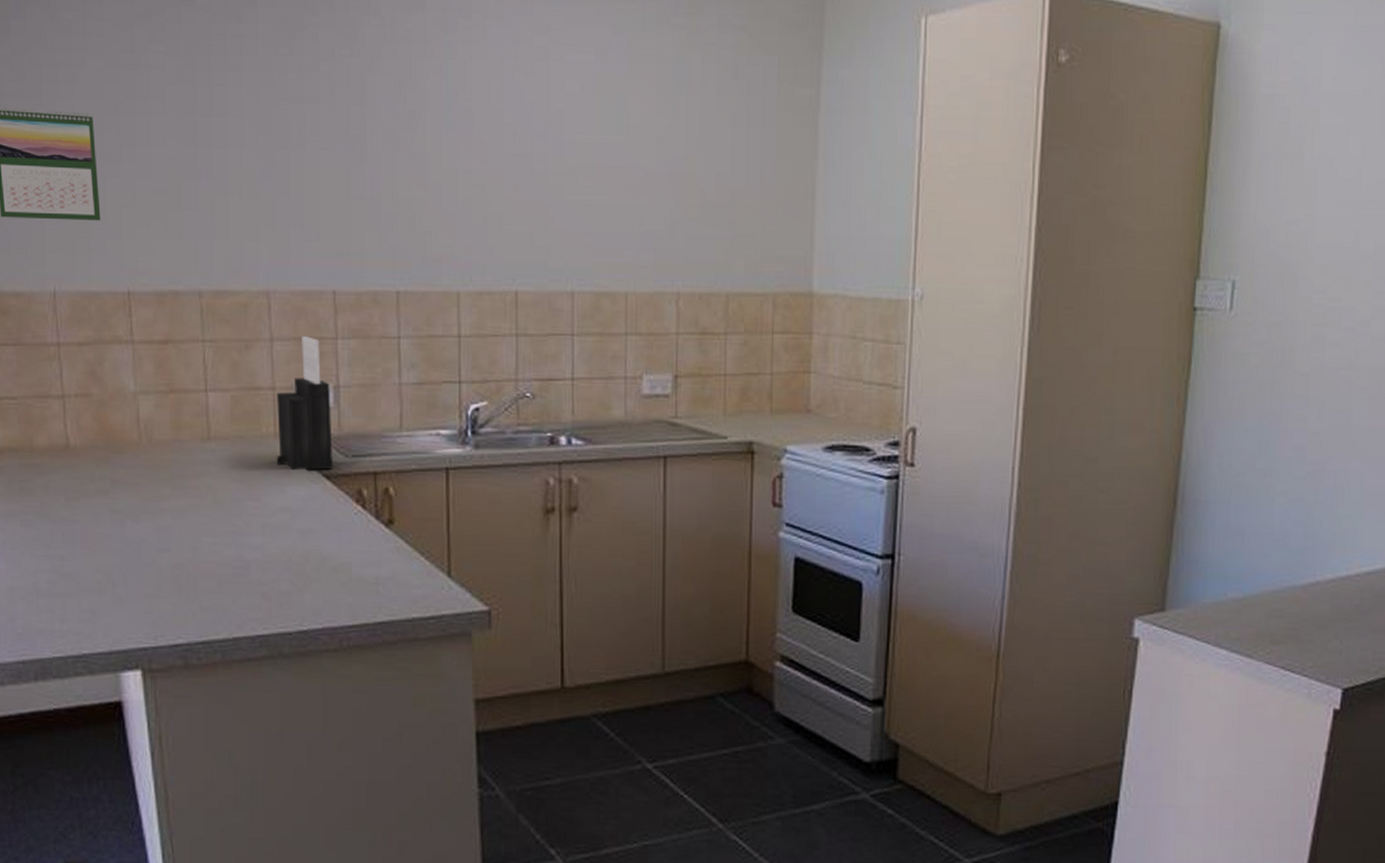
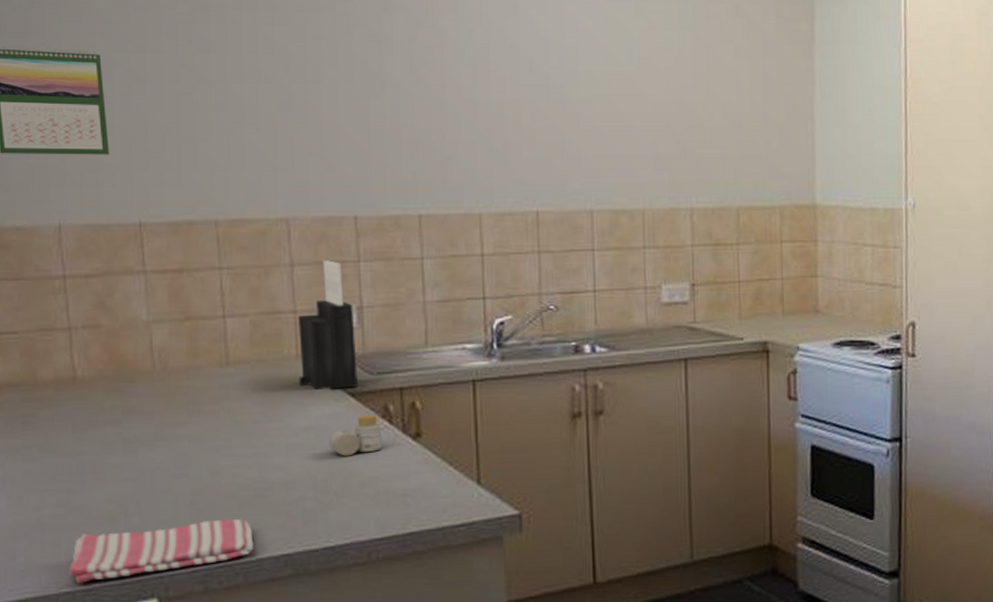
dish towel: none [62,596,231,649] -> present [69,519,254,583]
pill bottle: none [303,498,356,540] -> present [328,414,382,456]

